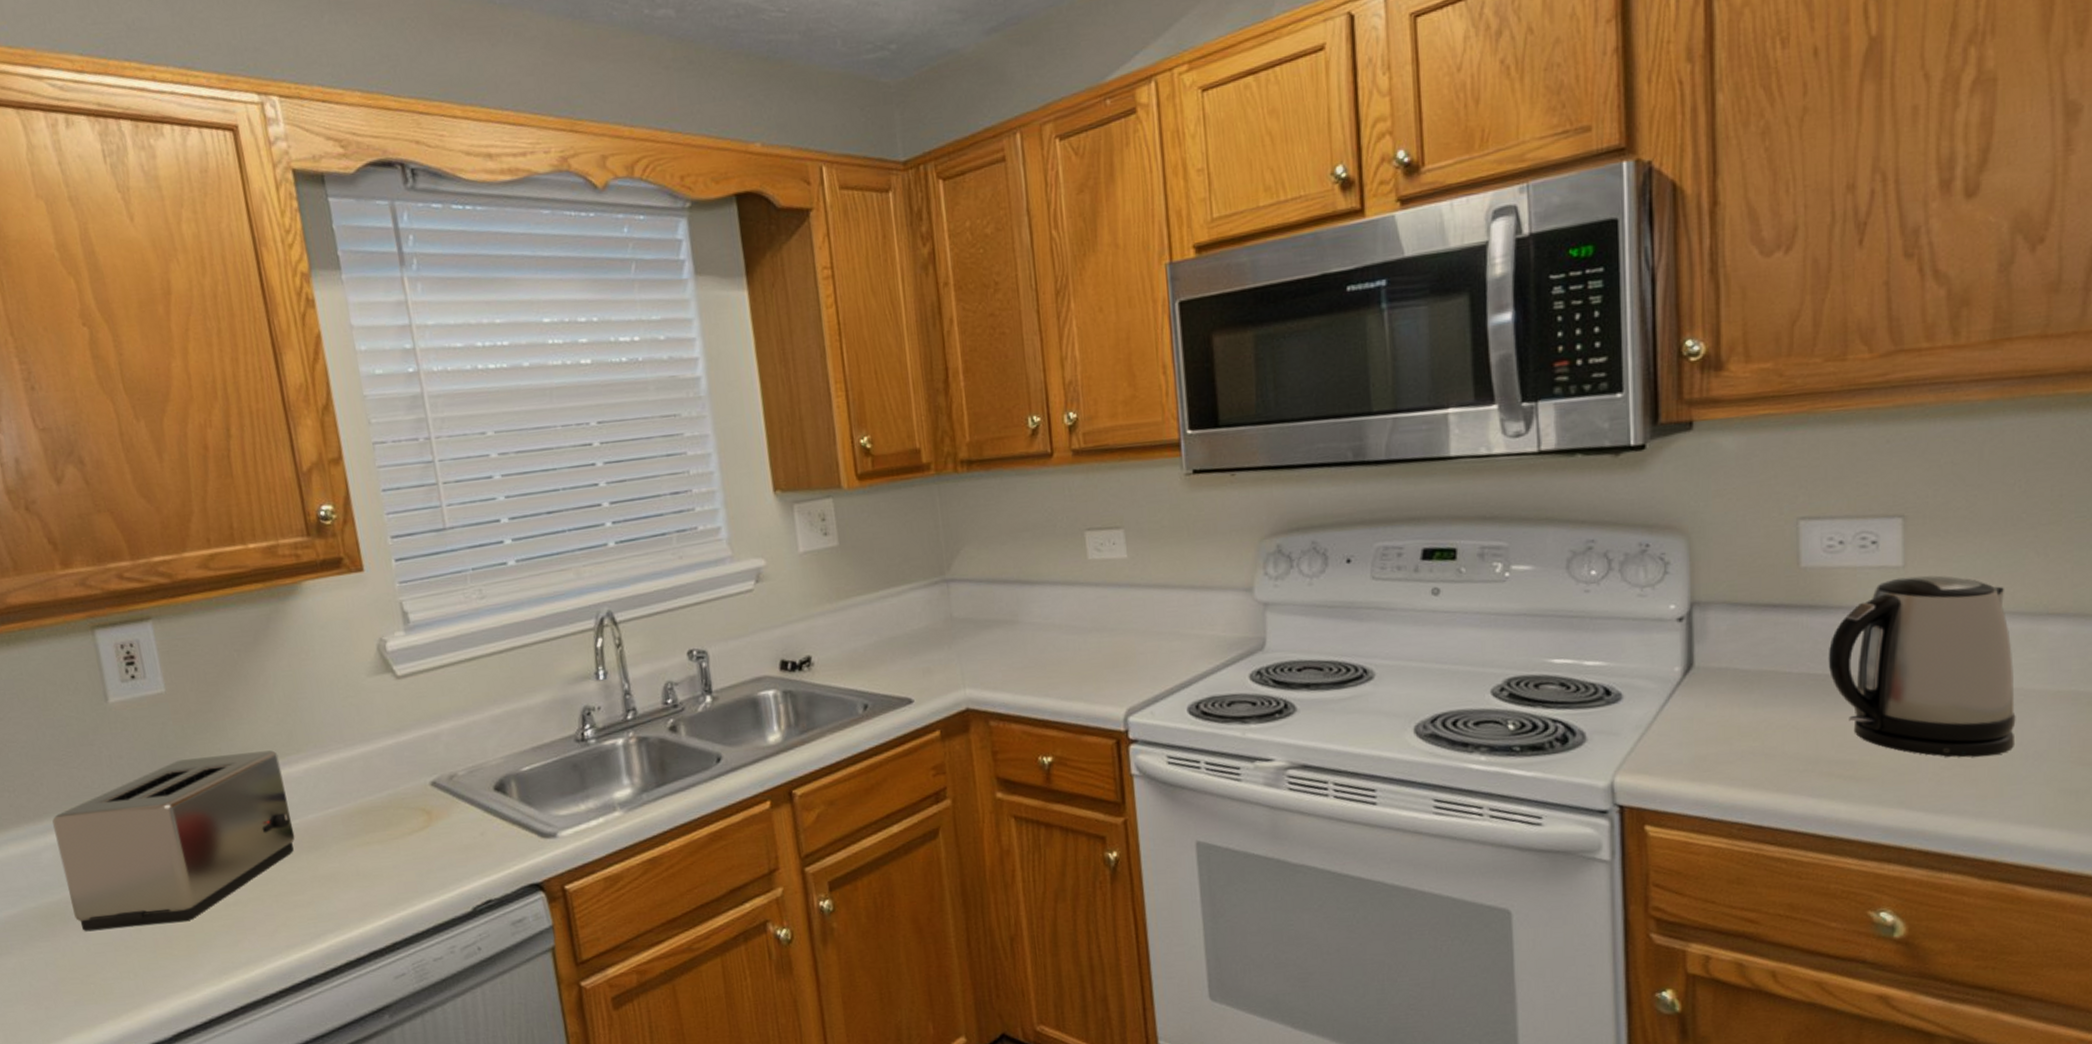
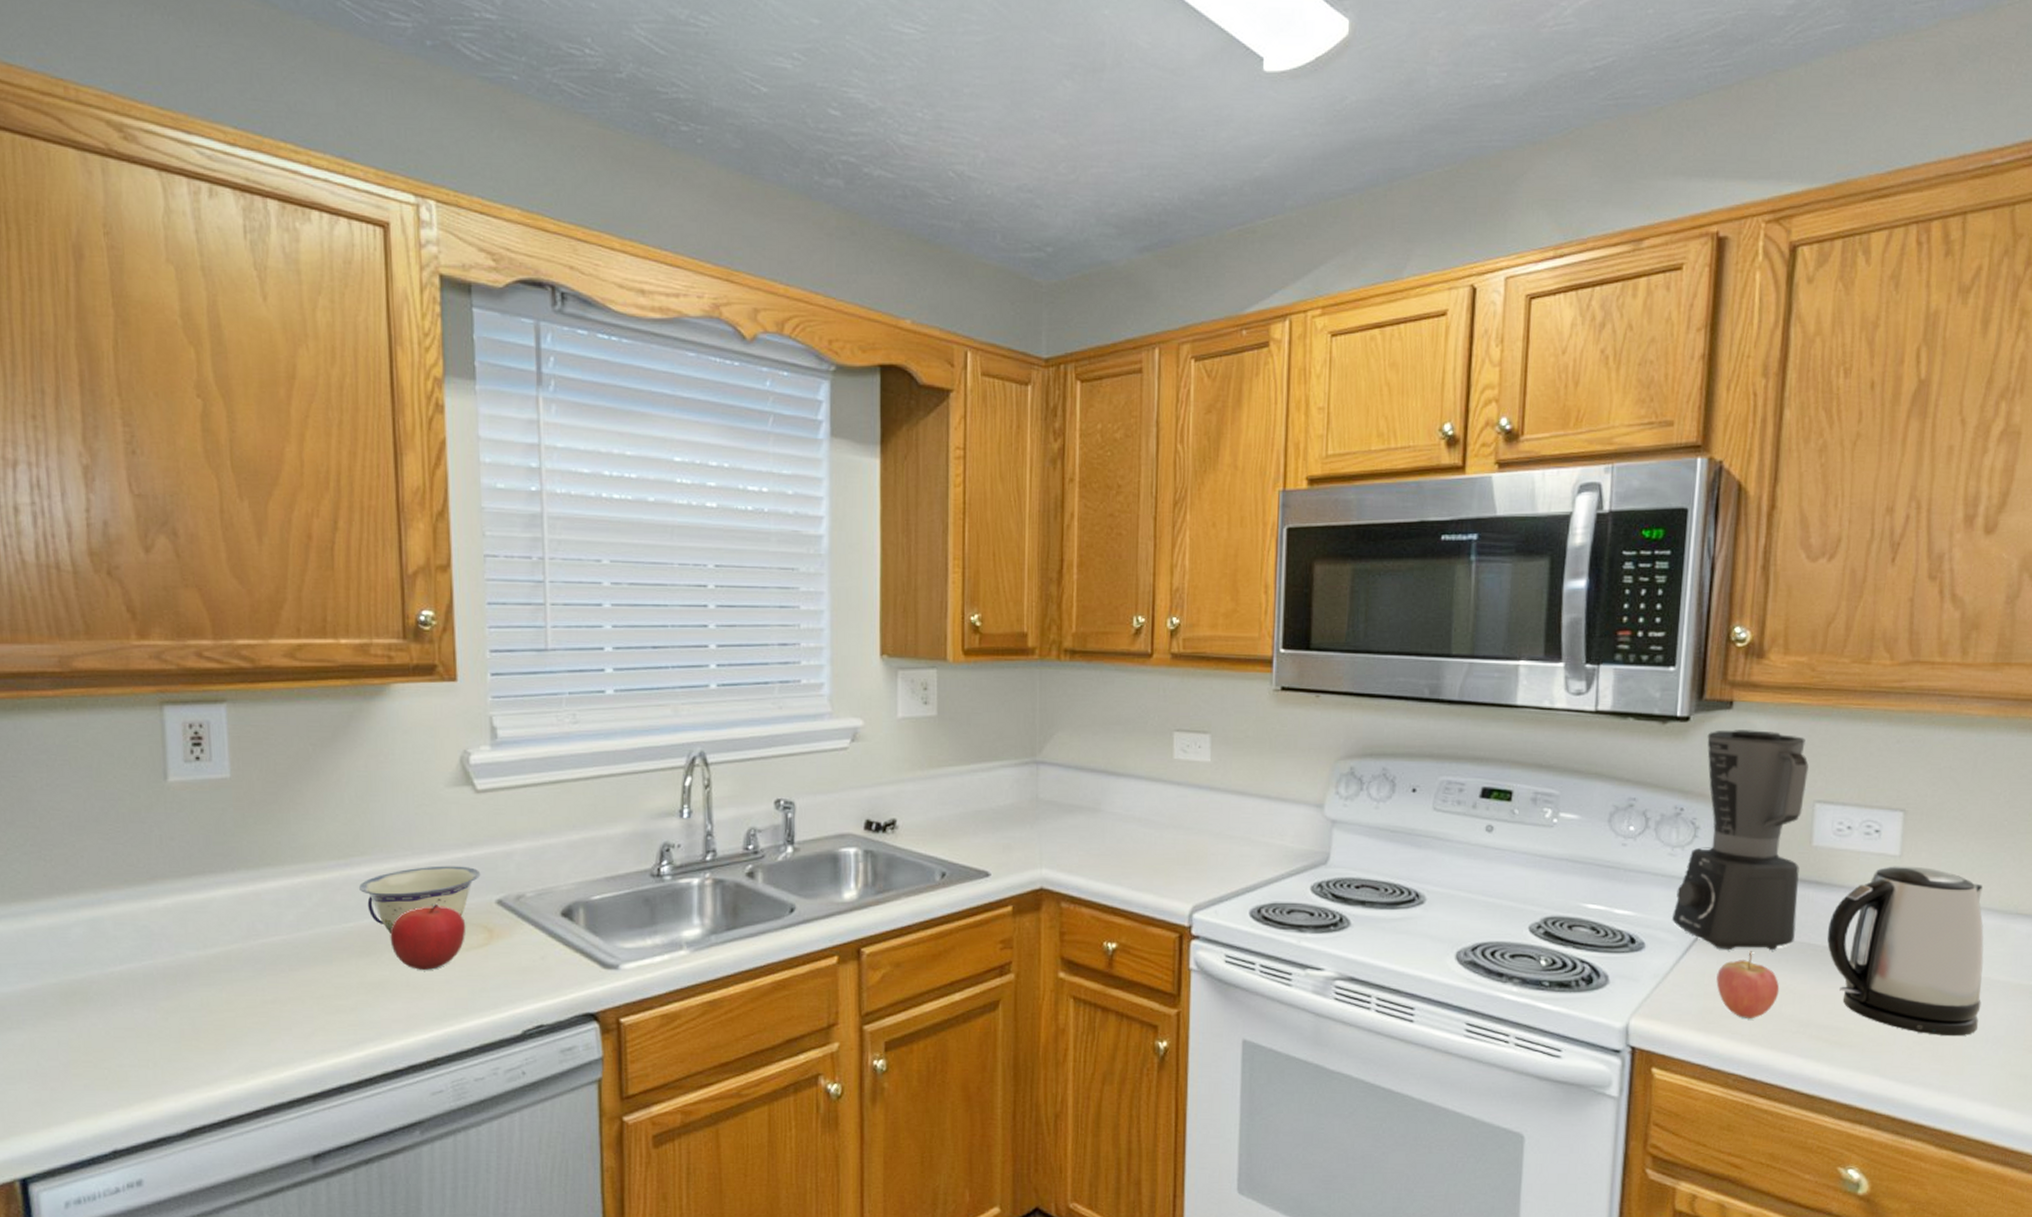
toaster: present [52,750,295,931] -> none [88,849,347,1014]
bowl: none [299,752,413,826] -> present [358,866,481,934]
fruit: none [334,791,406,859] -> present [390,903,466,970]
blender: none [1649,448,1792,691] -> present [1672,730,1809,950]
fruit: none [1707,689,1780,762] -> present [1716,951,1780,1018]

